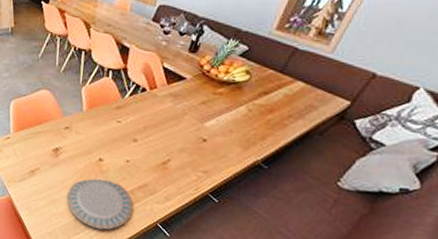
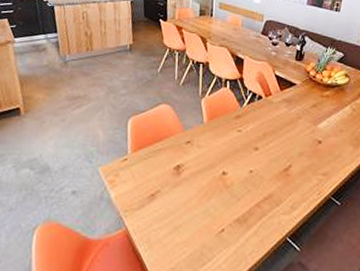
plate: present [67,178,134,230] -> none [191,195,261,254]

